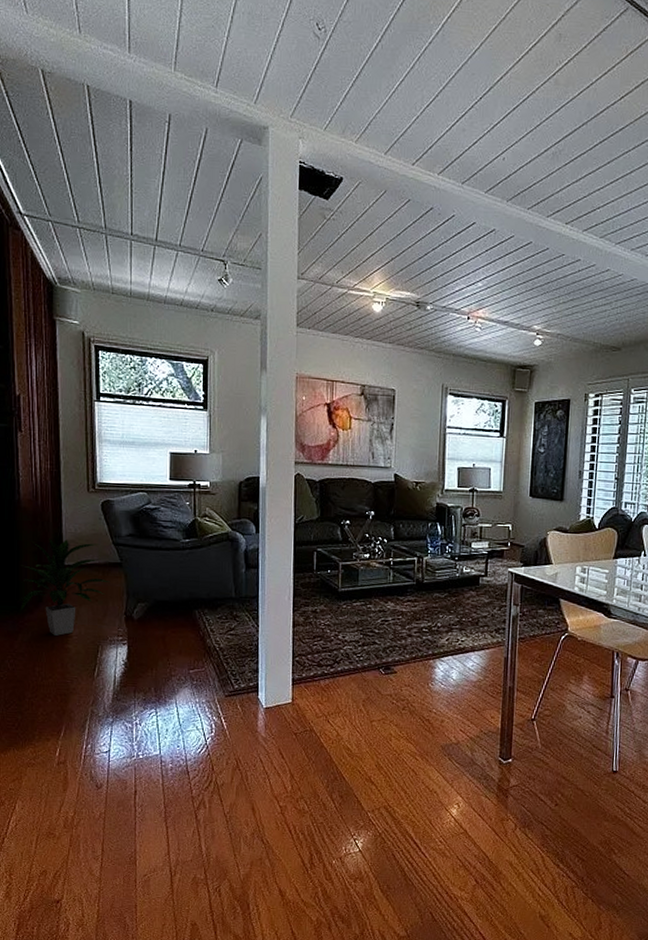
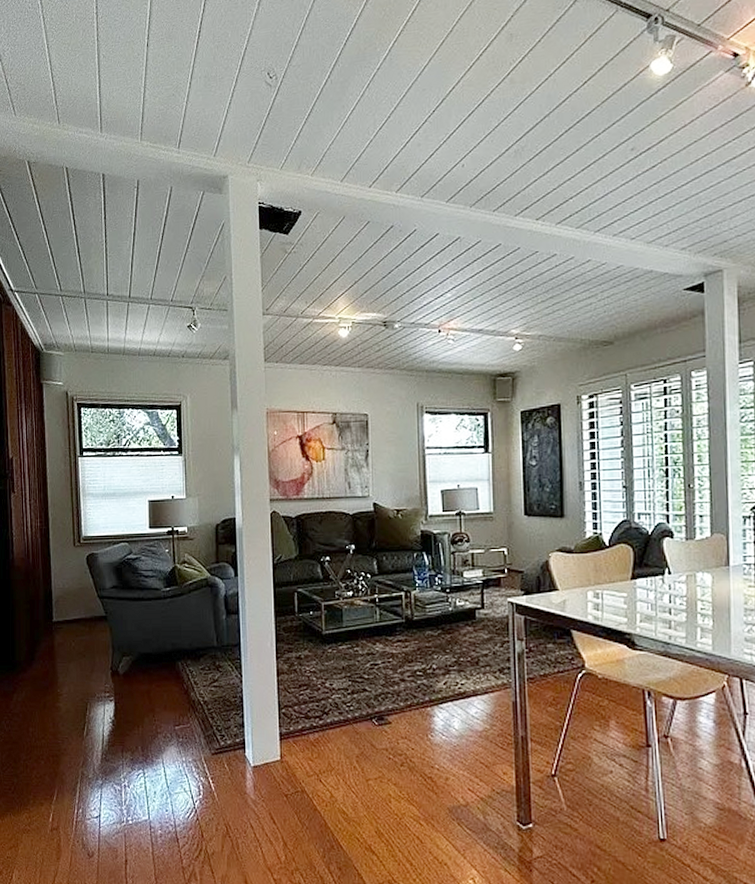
indoor plant: present [20,538,110,636] -> none [14,595,96,694]

